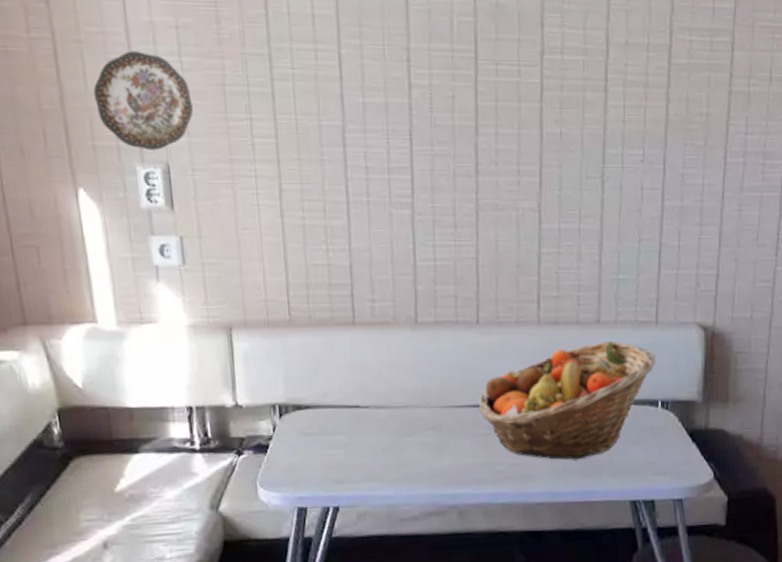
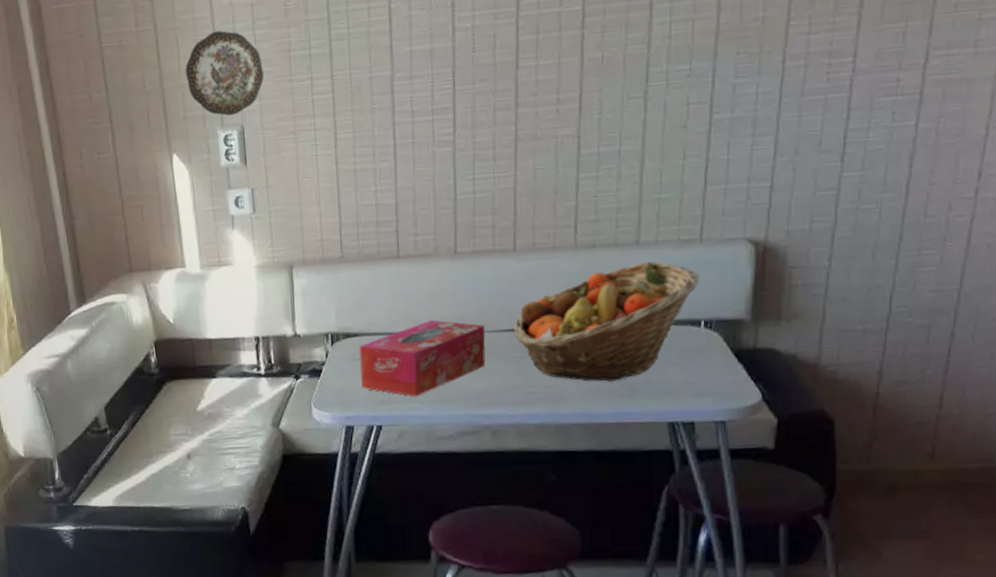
tissue box: none [312,392,450,476] -> present [359,319,486,397]

